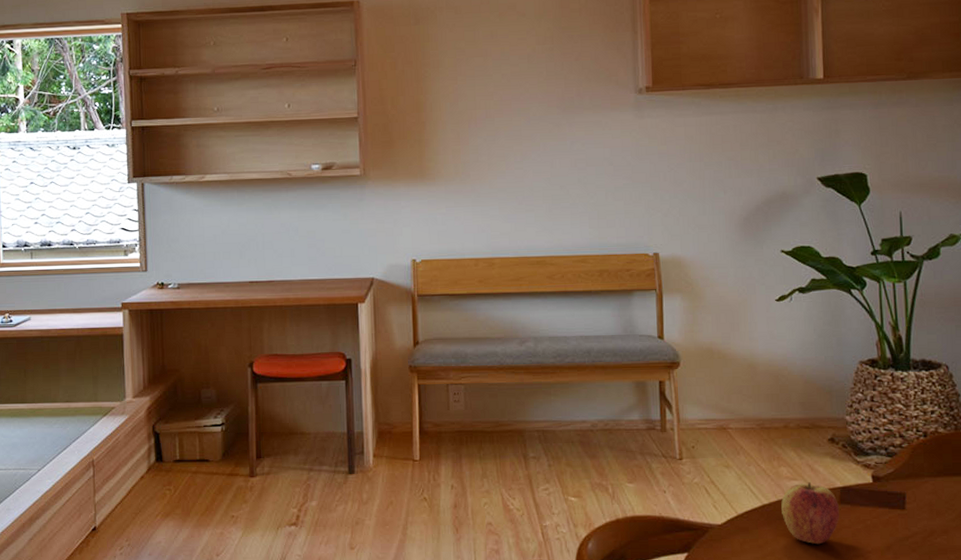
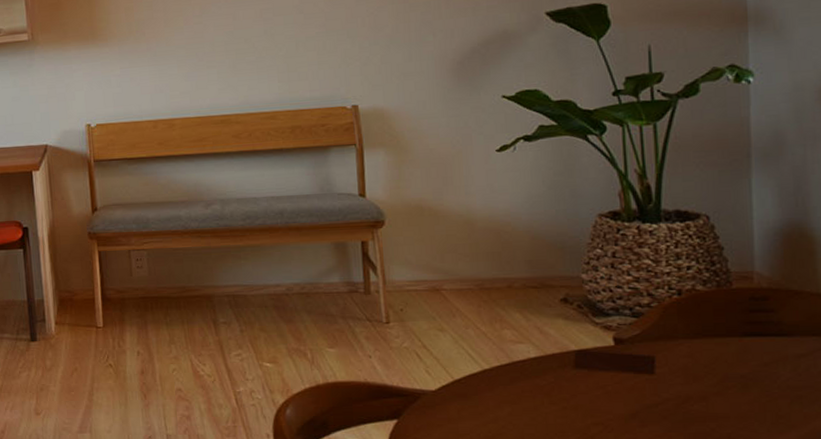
apple: present [781,482,840,545] -> none [505,346,575,412]

